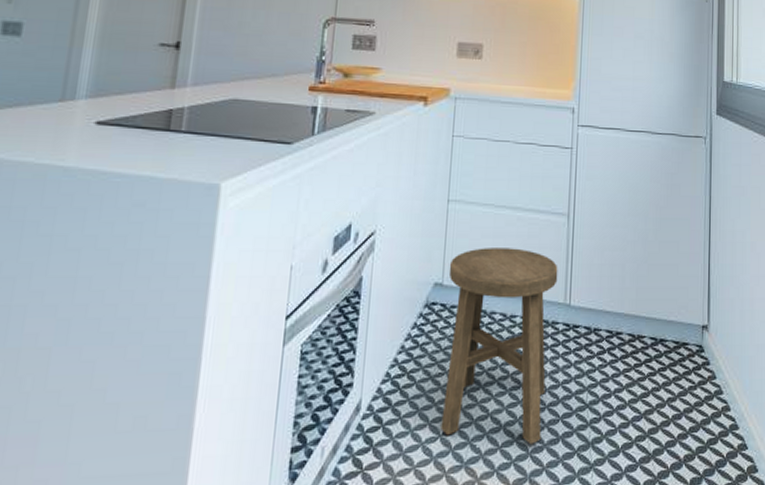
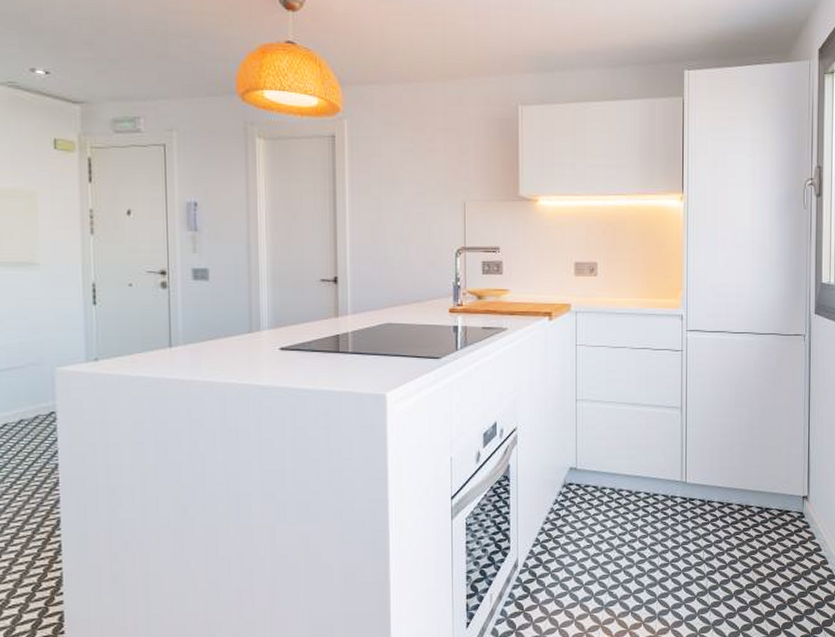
stool: present [441,248,558,445] -> none [581,437,674,592]

